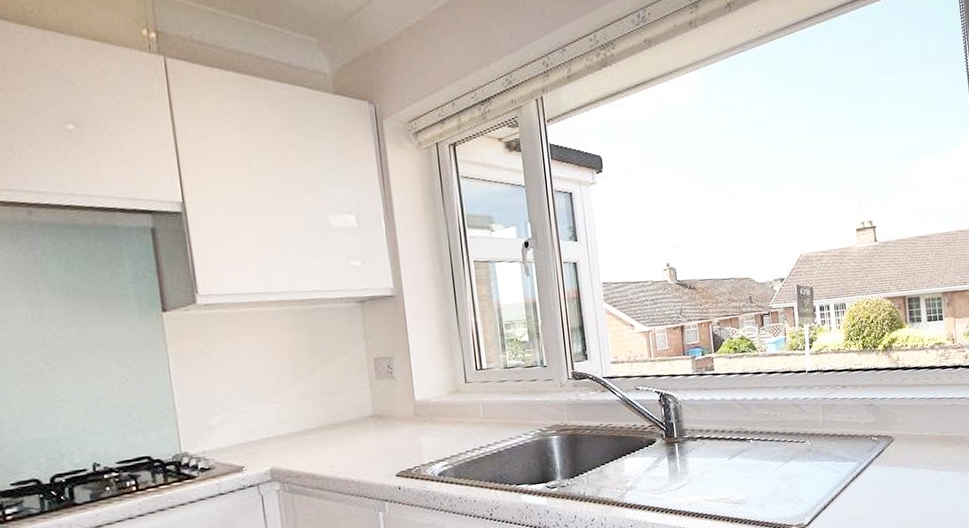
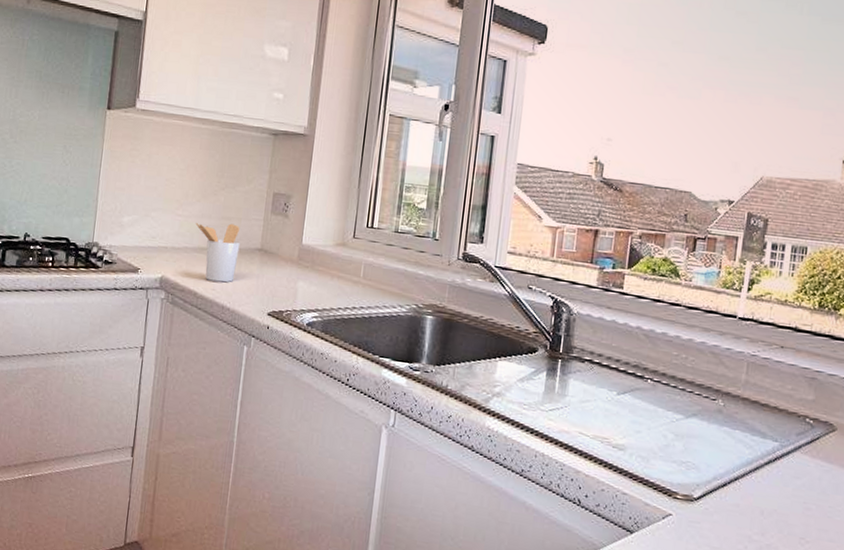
utensil holder: none [296,397,353,460] -> present [195,223,240,283]

